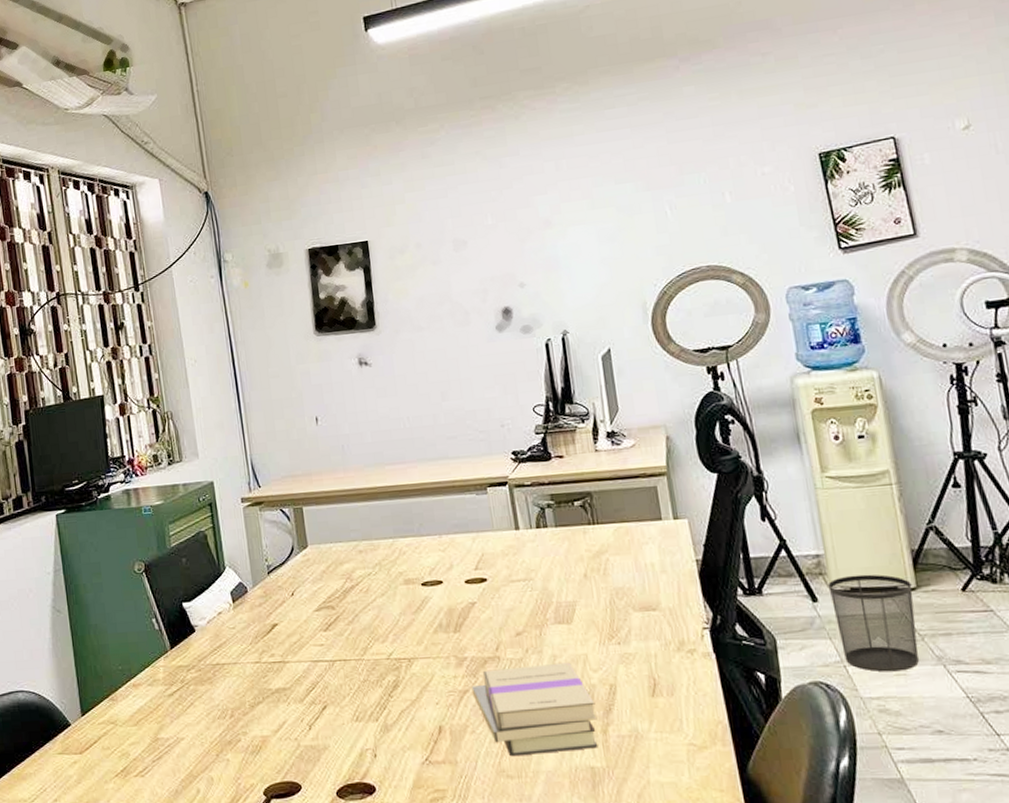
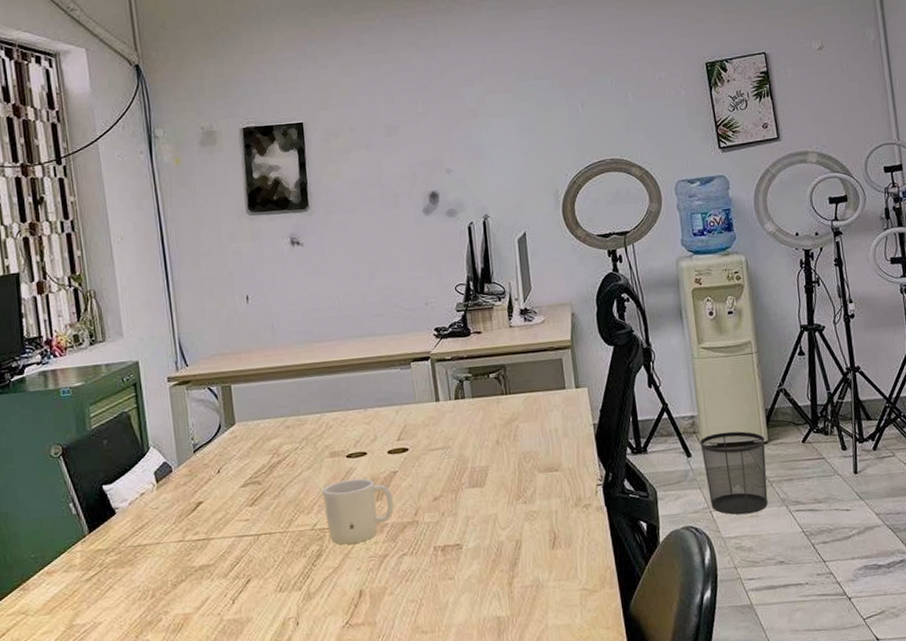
mug: none [397,608,474,677] -> present [322,478,394,545]
books: present [471,662,598,757] -> none [391,522,504,614]

